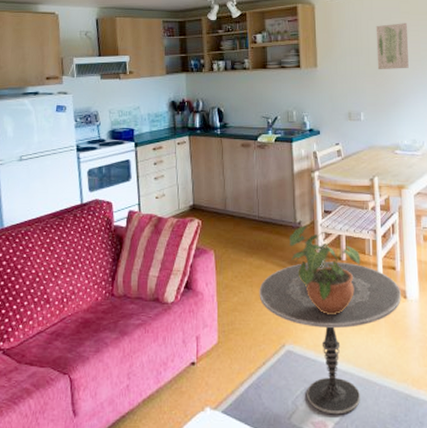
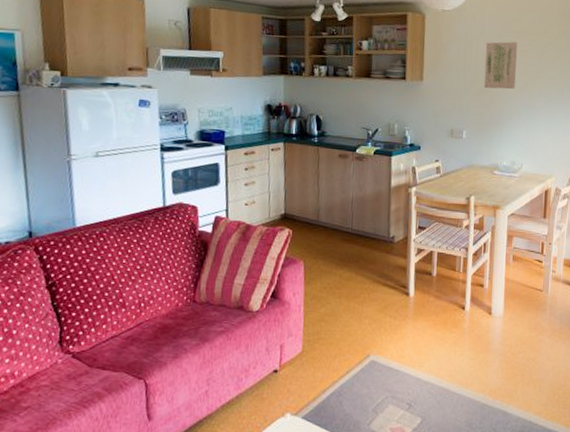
side table: present [259,262,401,415] -> none [347,276,487,421]
potted plant: present [289,226,361,314] -> none [380,240,451,328]

